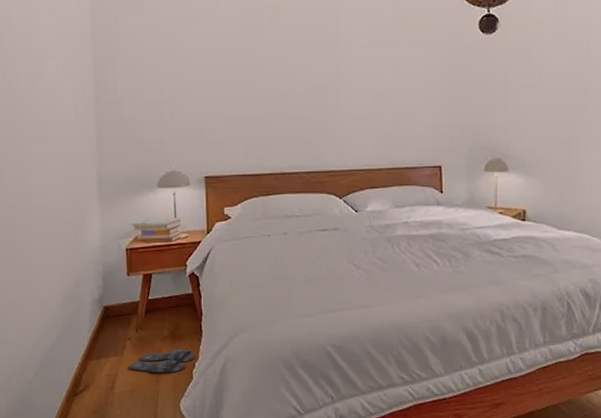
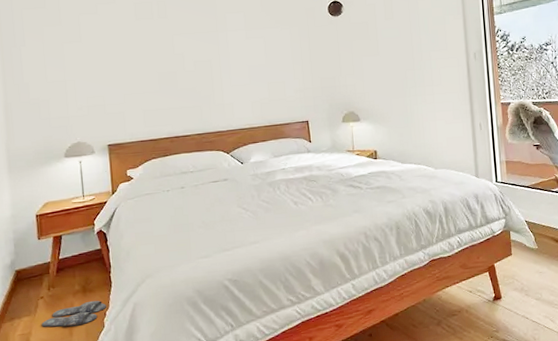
books: present [129,217,181,243] -> none [38,182,88,209]

